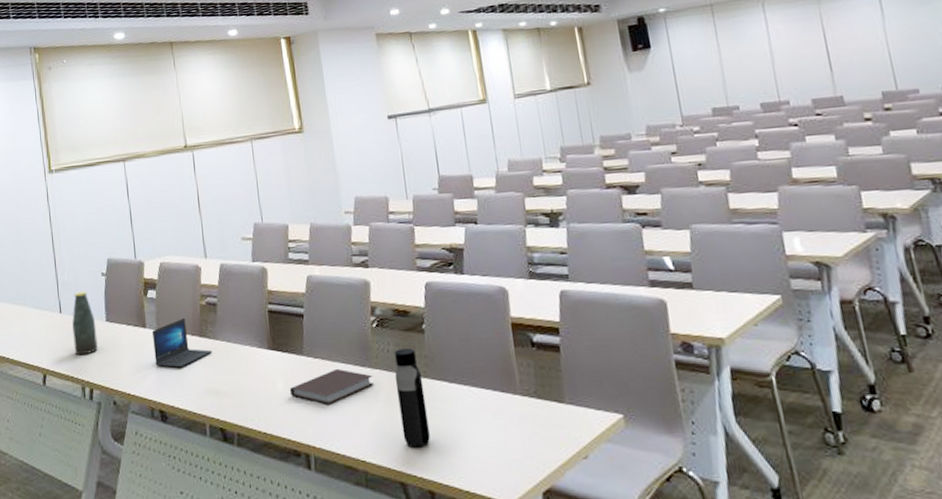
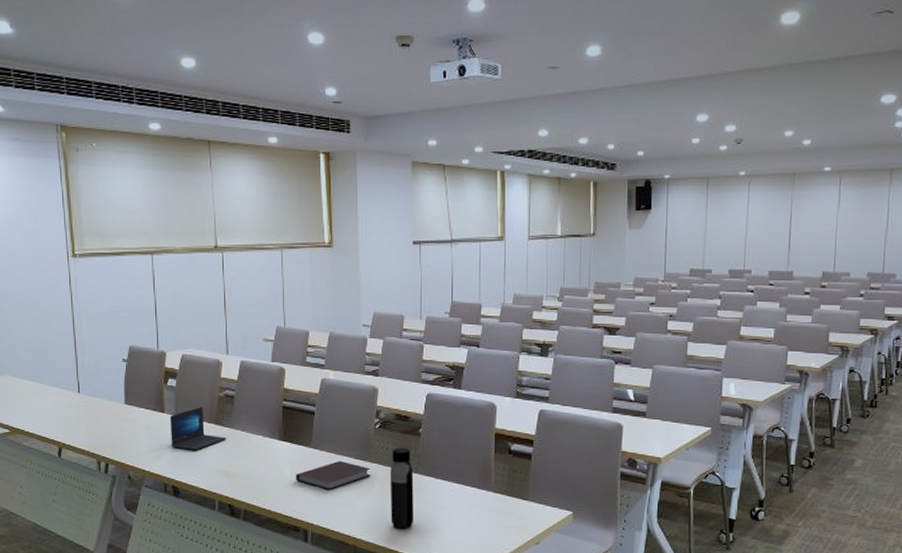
bottle: present [72,291,98,356] -> none [90,374,115,433]

